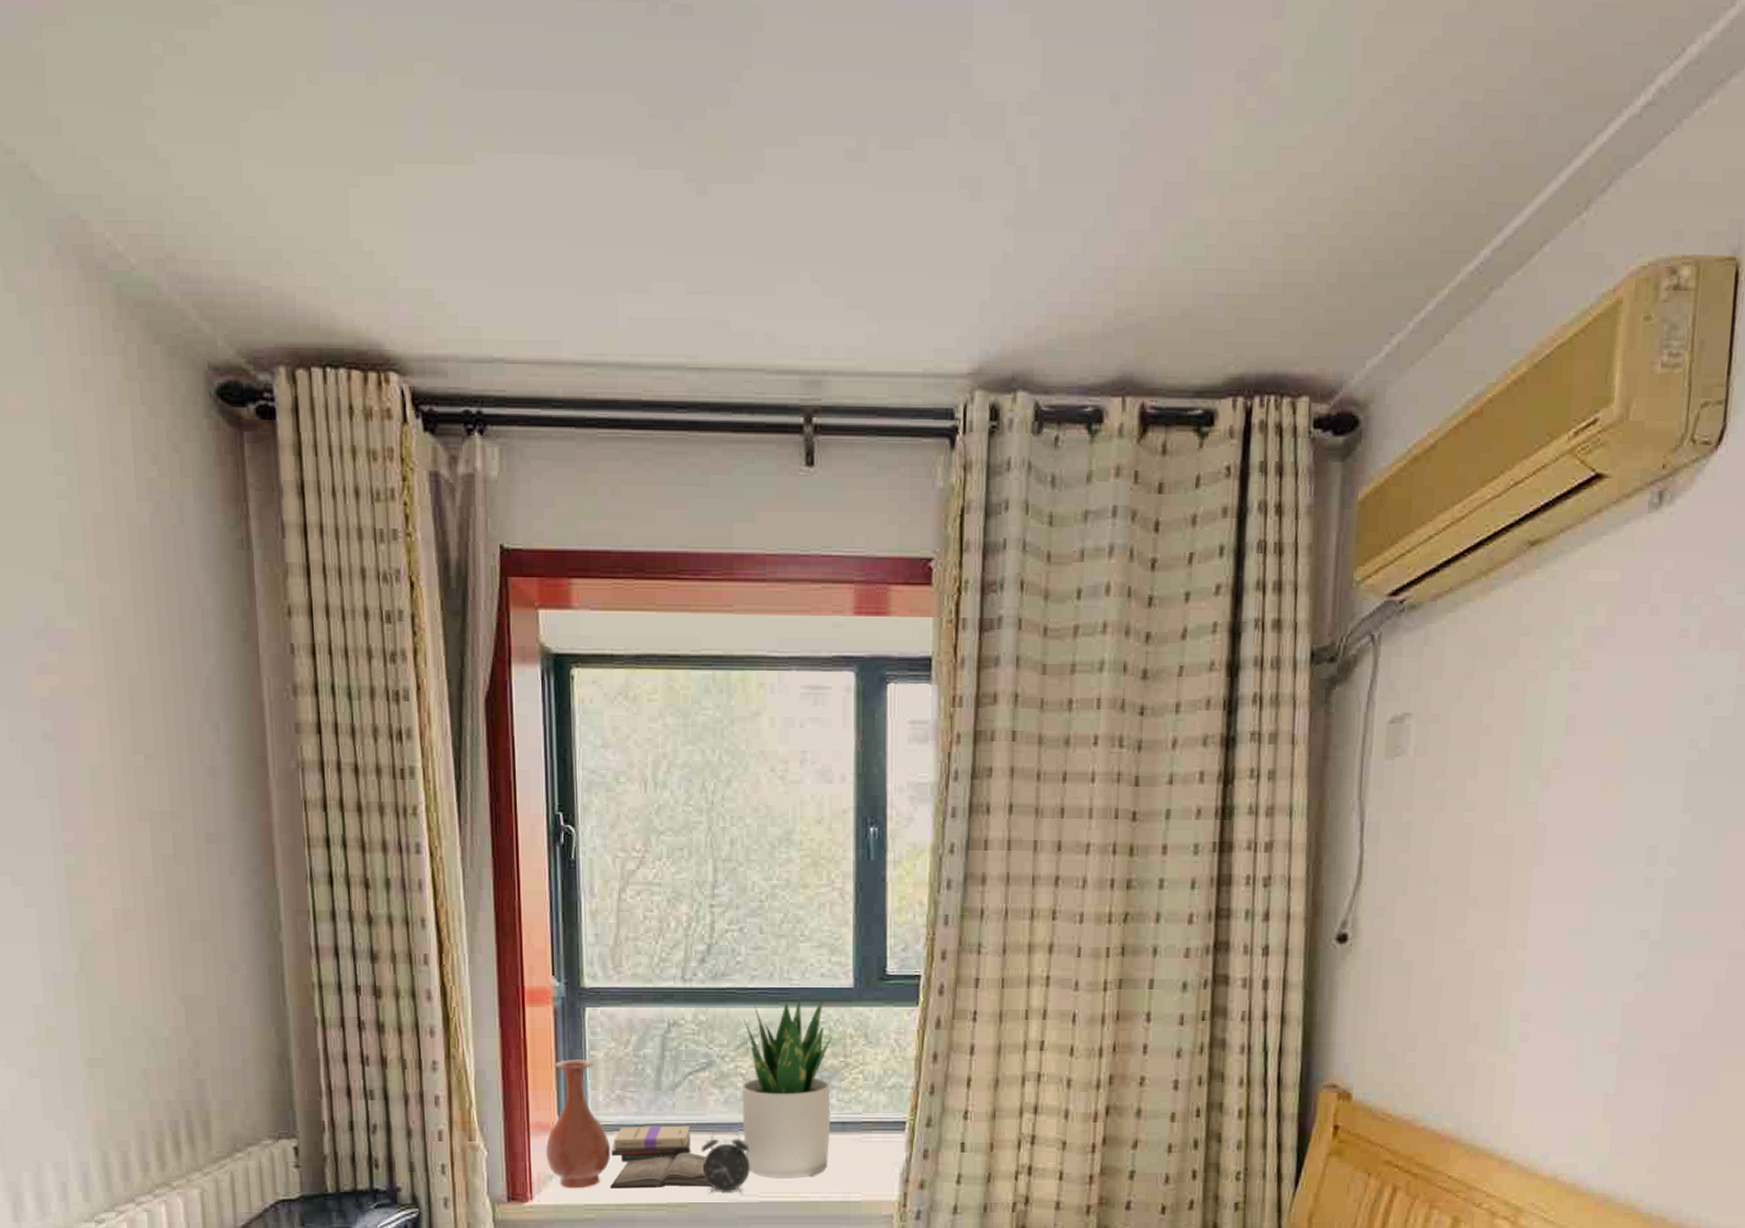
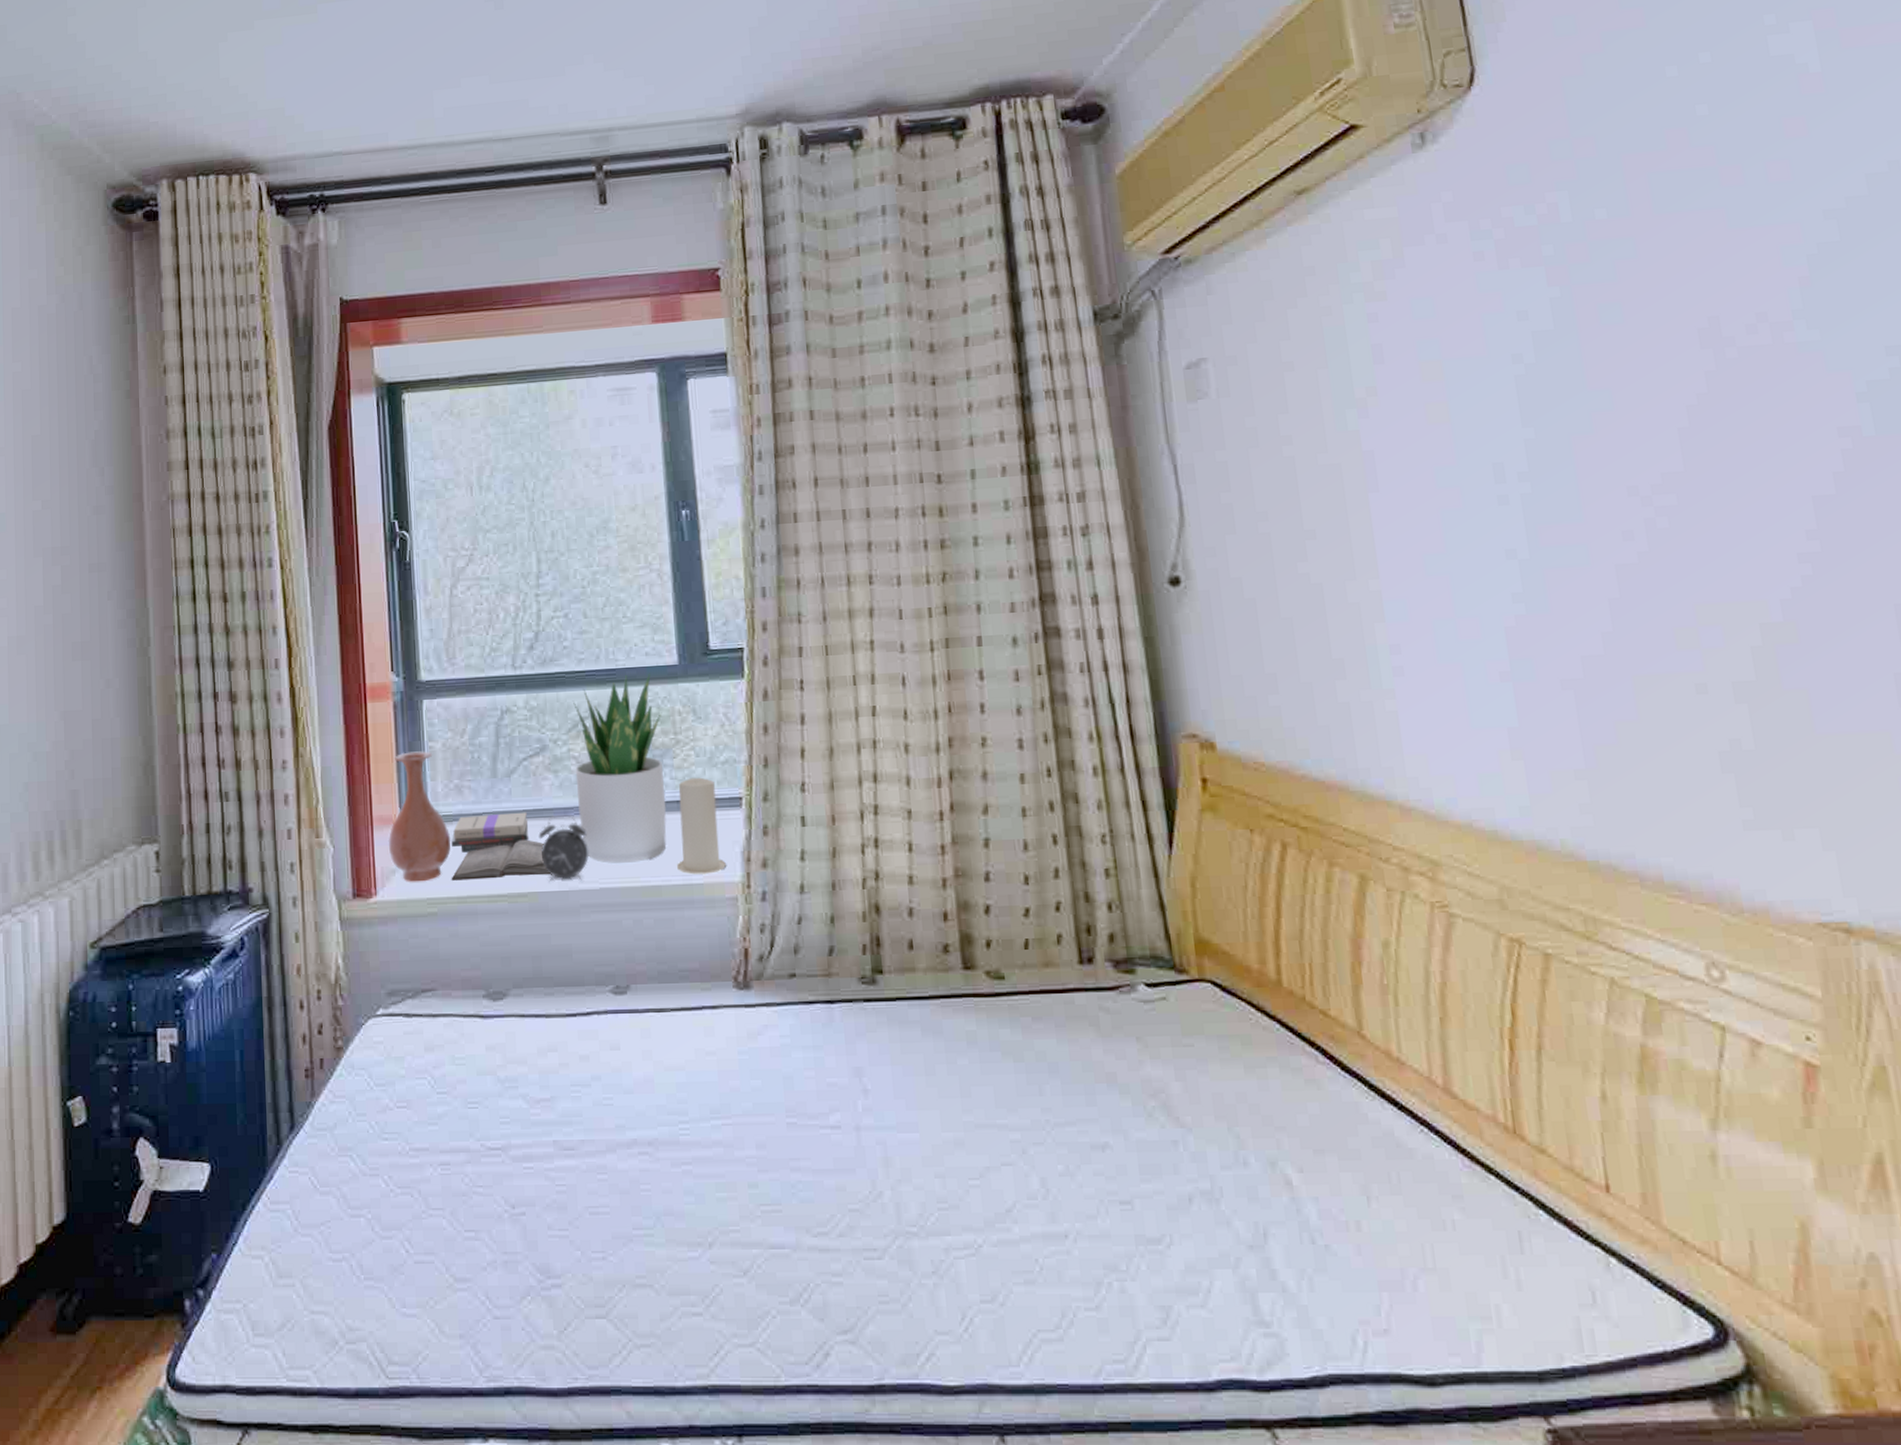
candle: none [837,1100,884,1192] -> present [677,777,726,875]

